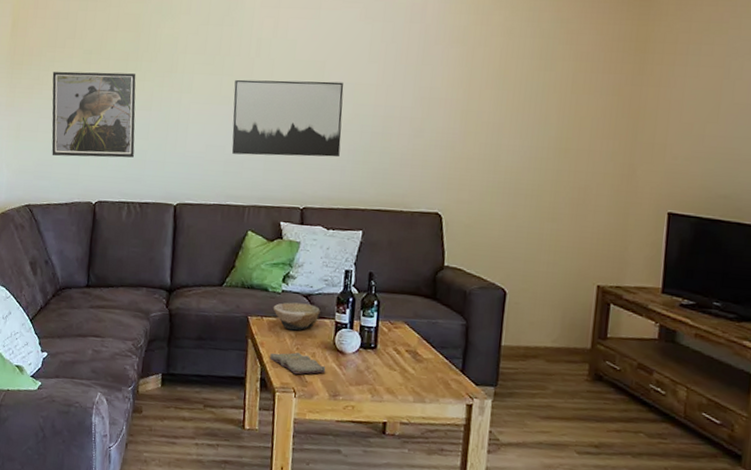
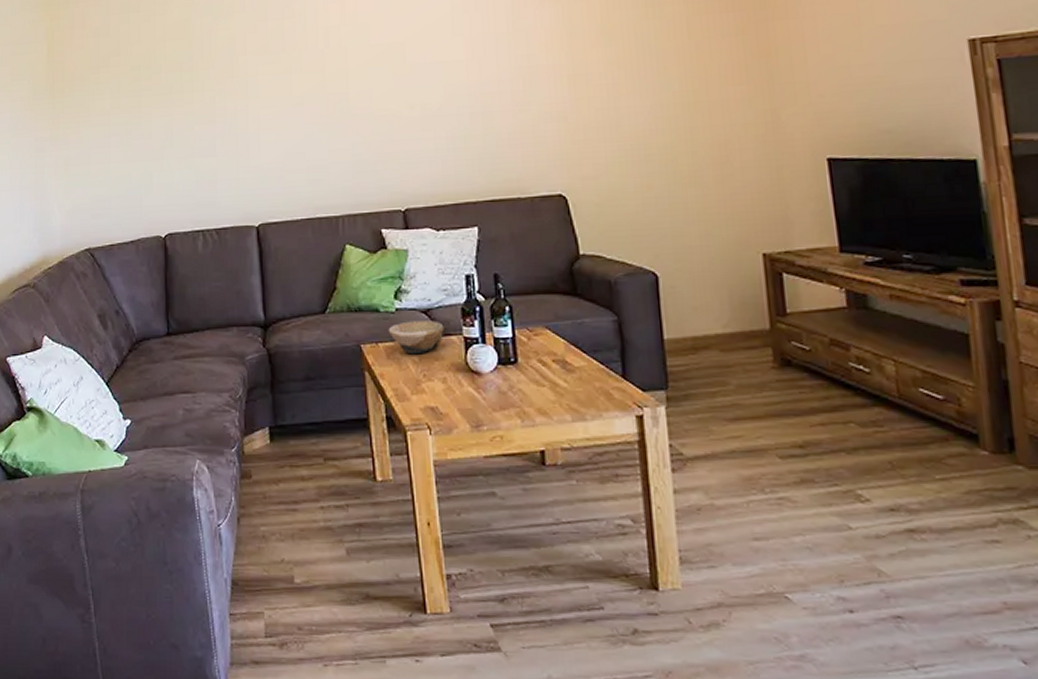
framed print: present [51,71,136,158] -> none [99,85,202,188]
wall art: present [231,79,344,157] -> none [306,62,437,159]
diary: present [270,352,326,375] -> none [393,379,462,407]

